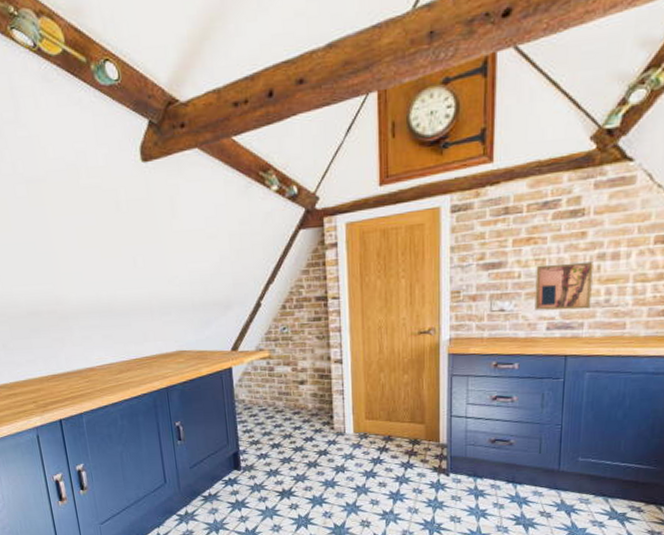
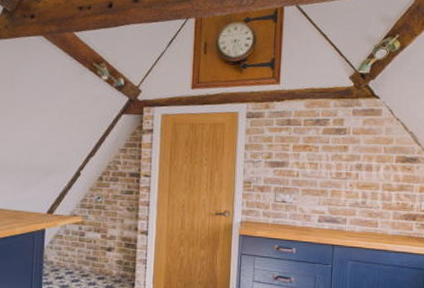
wall art: present [534,261,593,311] -> none [309,168,353,208]

